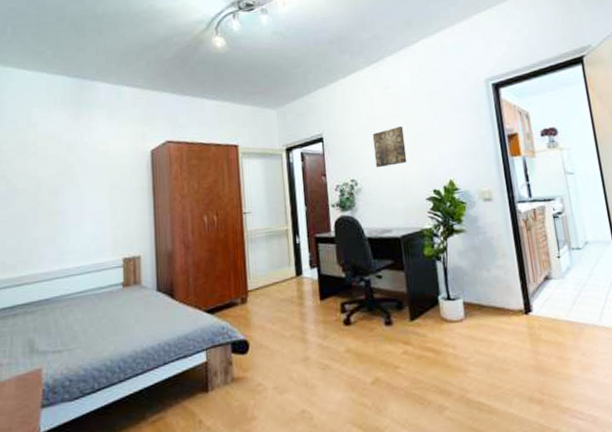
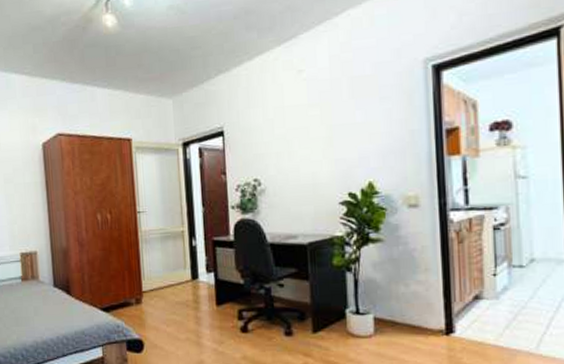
wall art: present [372,126,407,168] -> none [280,117,320,167]

